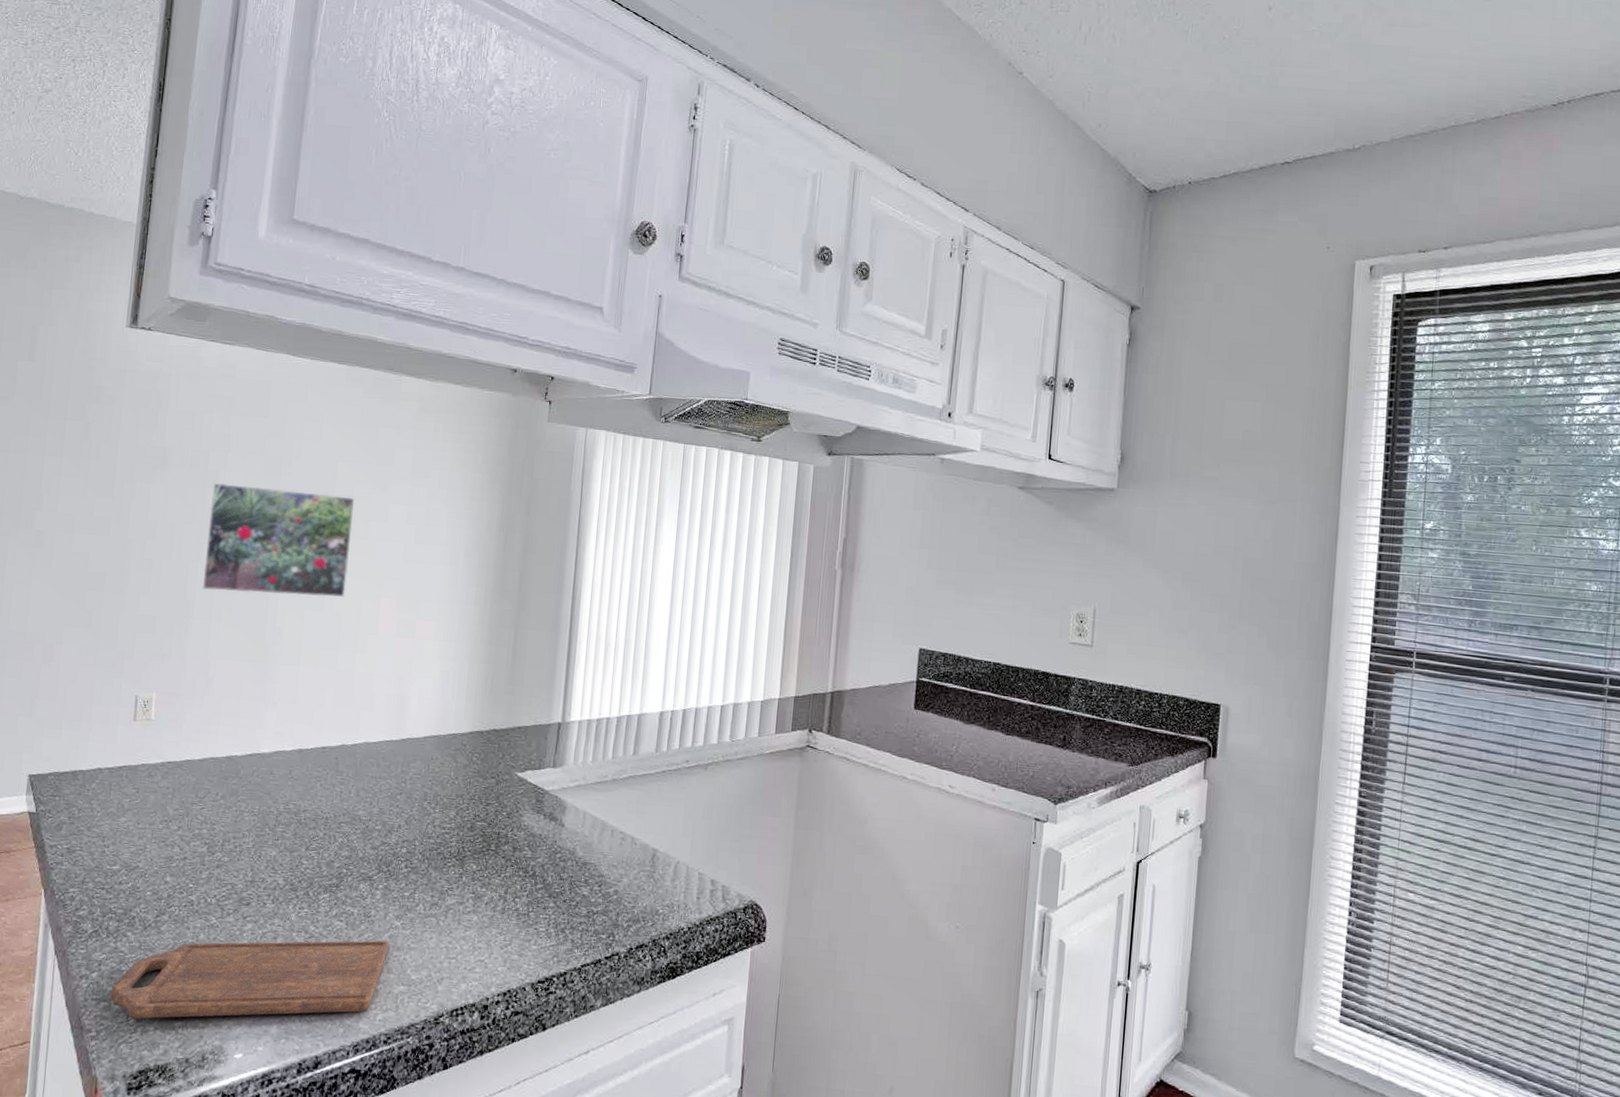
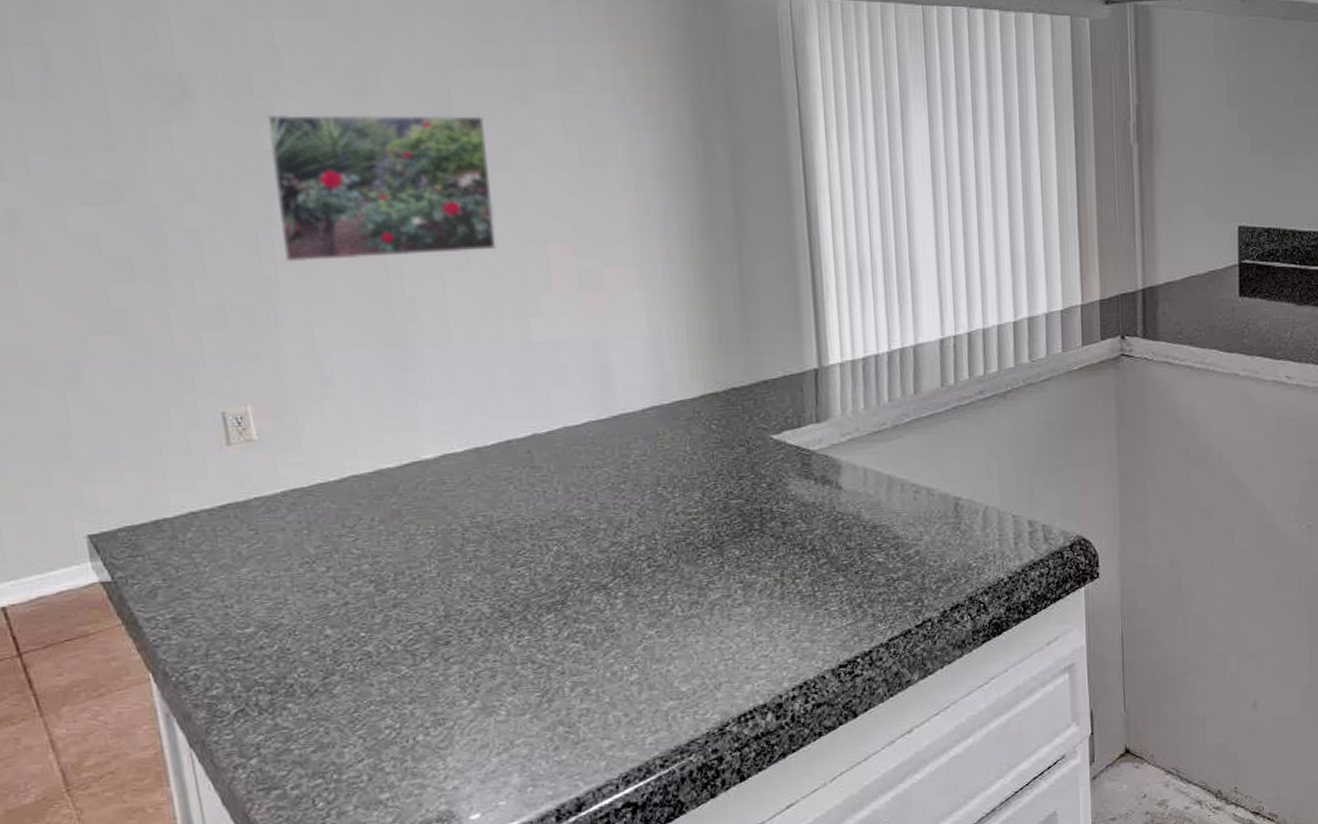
cutting board: present [110,940,389,1019] -> none [281,655,646,802]

